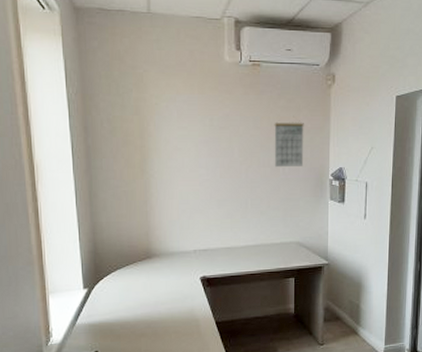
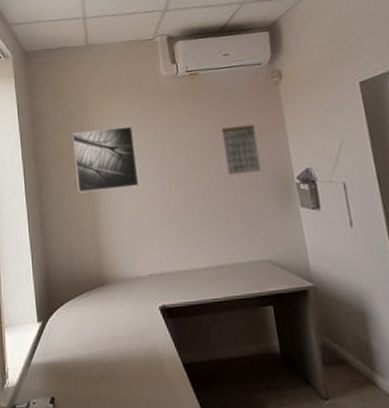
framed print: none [127,109,192,172] -> present [72,126,140,193]

